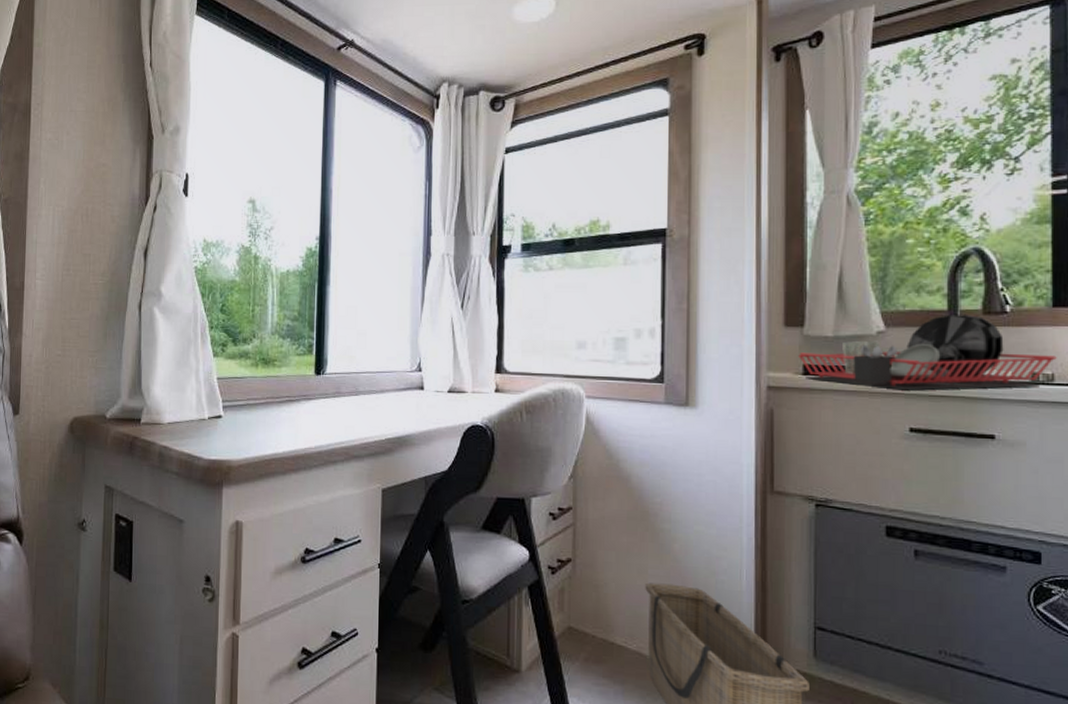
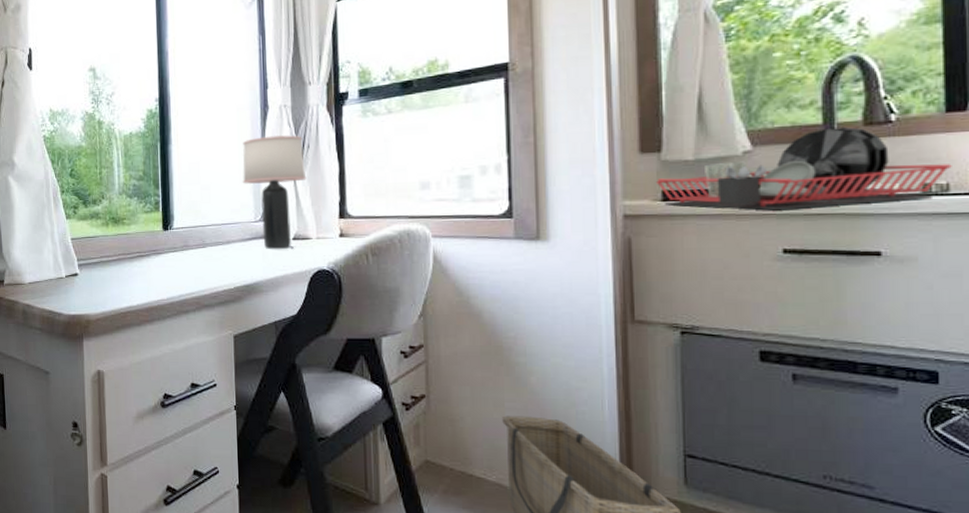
table lamp: none [400,284,465,403] -> present [242,135,307,250]

